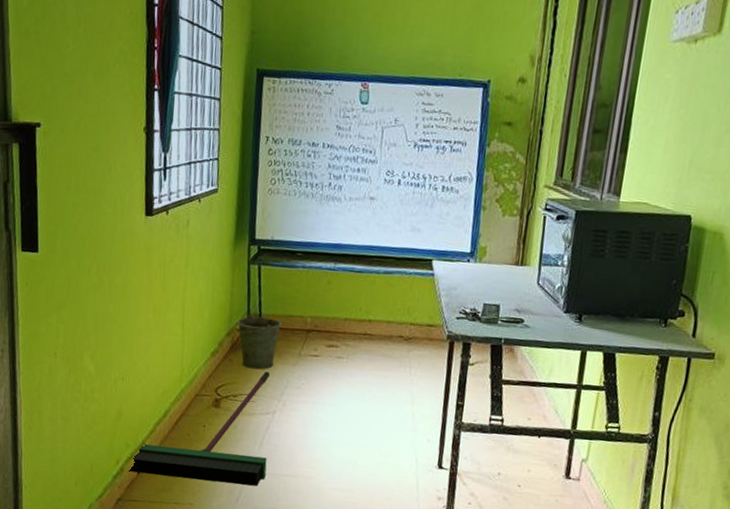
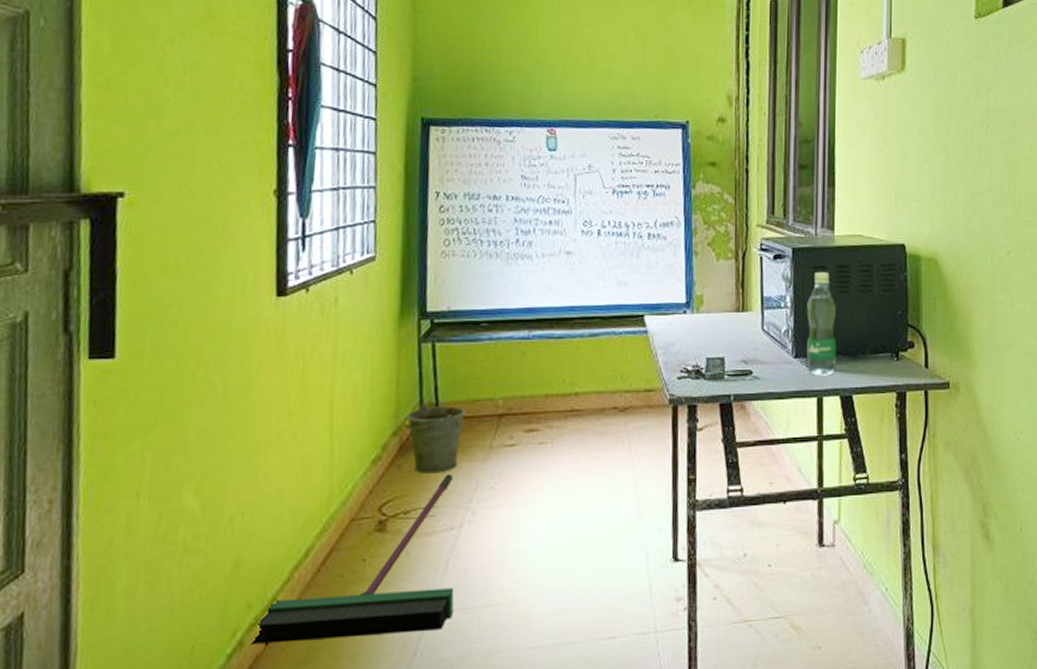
bottle: none [575,235,612,333] -> present [807,271,837,376]

